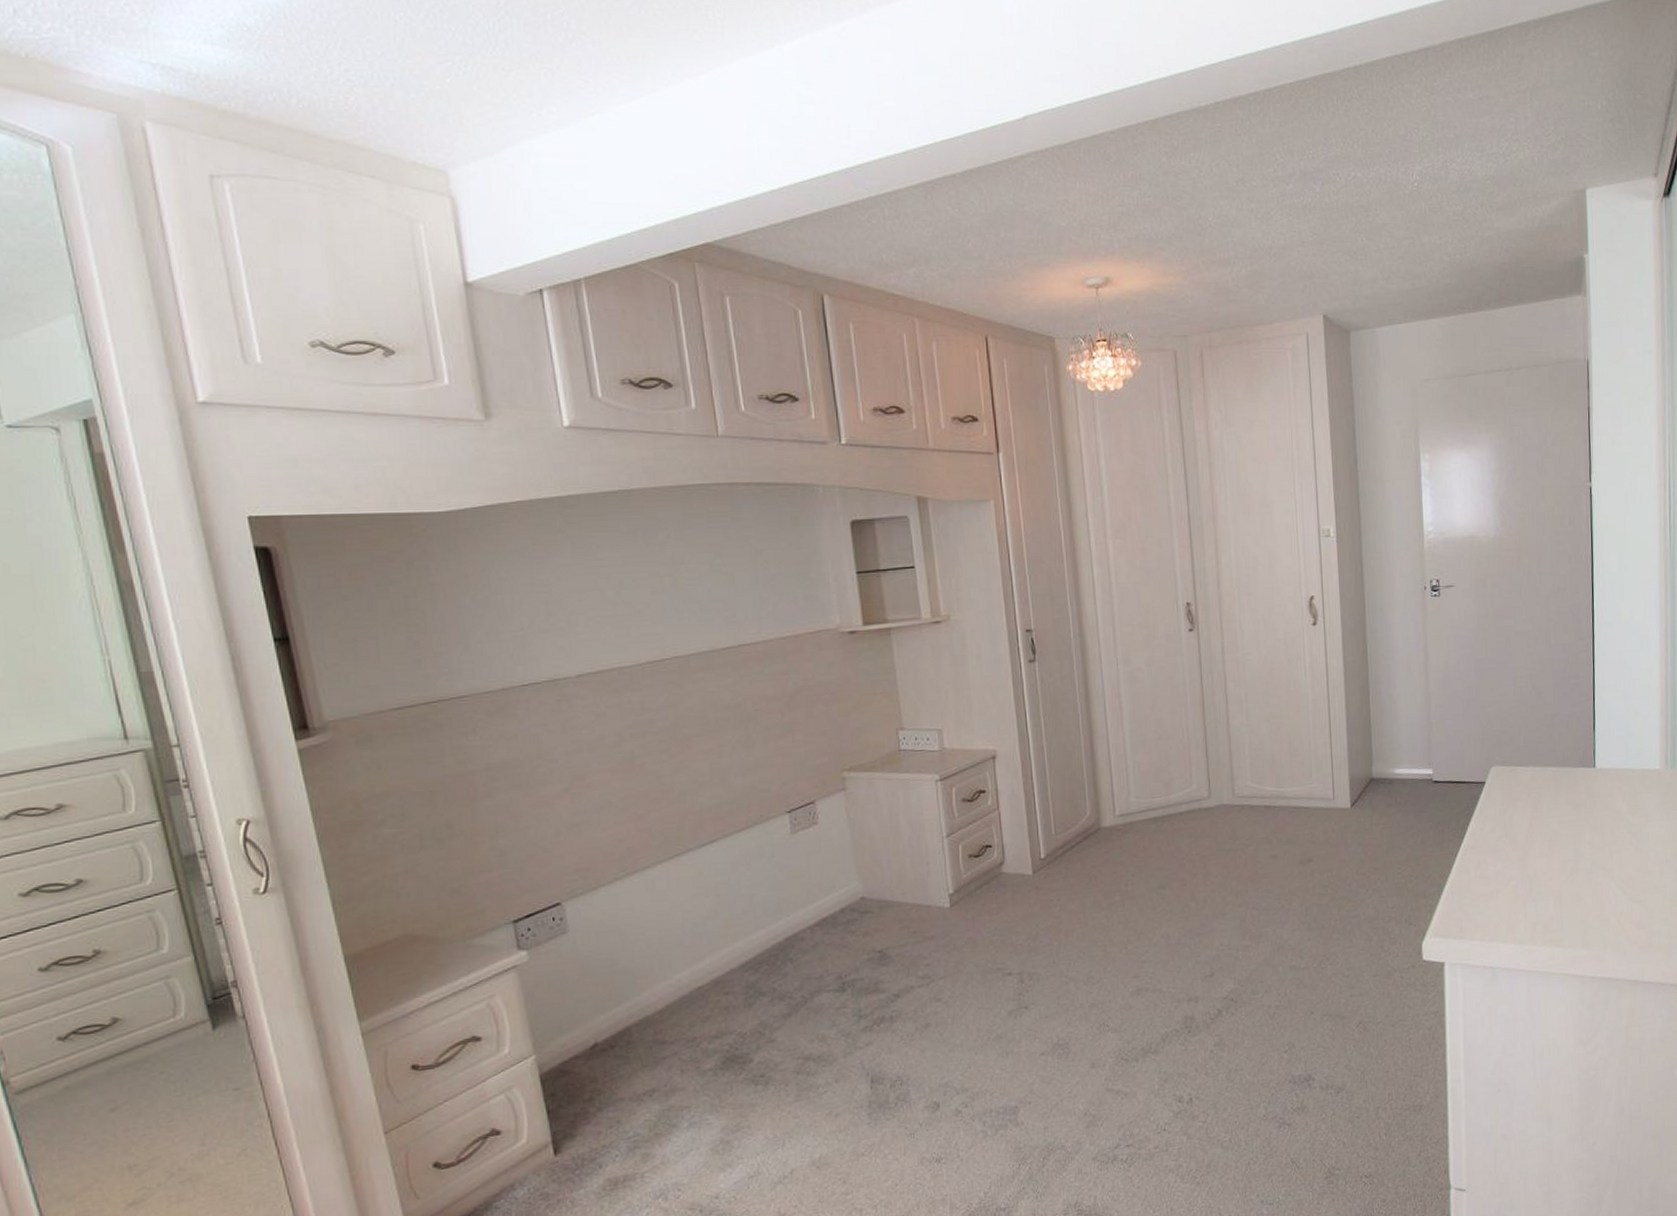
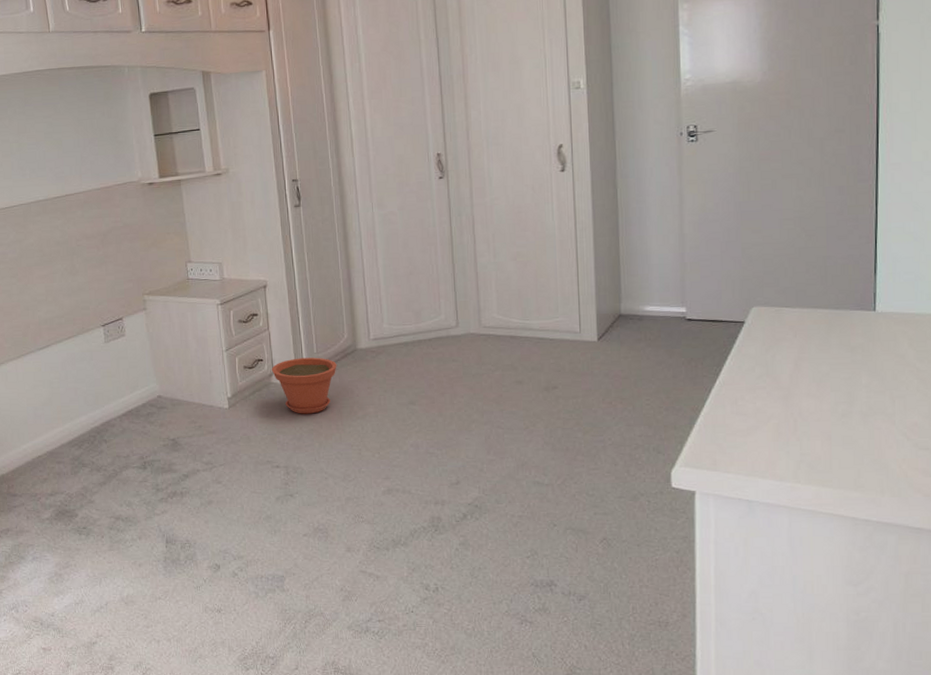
plant pot: none [1001,839,1079,909] -> present [271,357,337,414]

